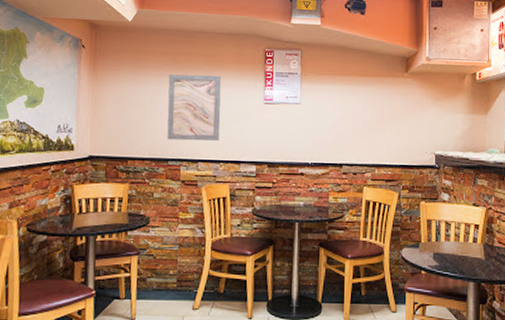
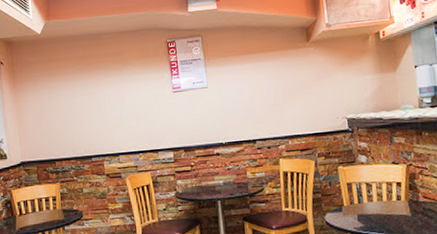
wall art: present [167,74,222,141] -> none [81,72,136,138]

